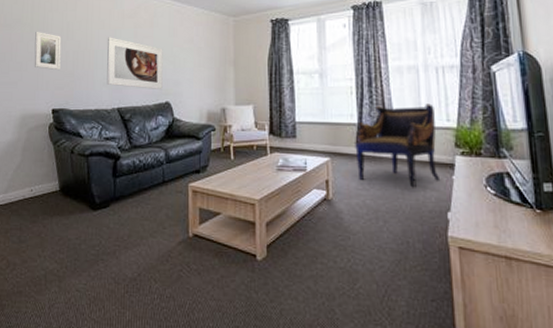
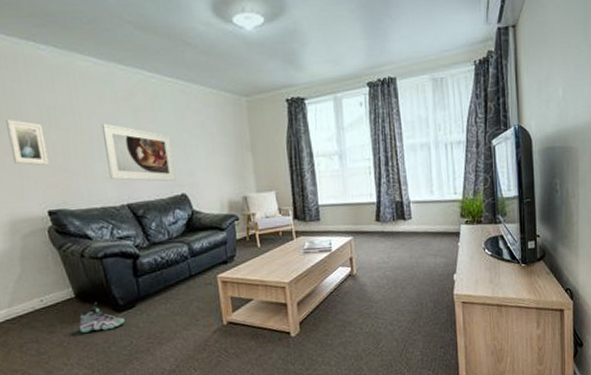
sneaker: none [57,197,99,227] -> present [78,302,126,333]
armchair: present [355,104,441,188] -> none [375,179,449,257]

